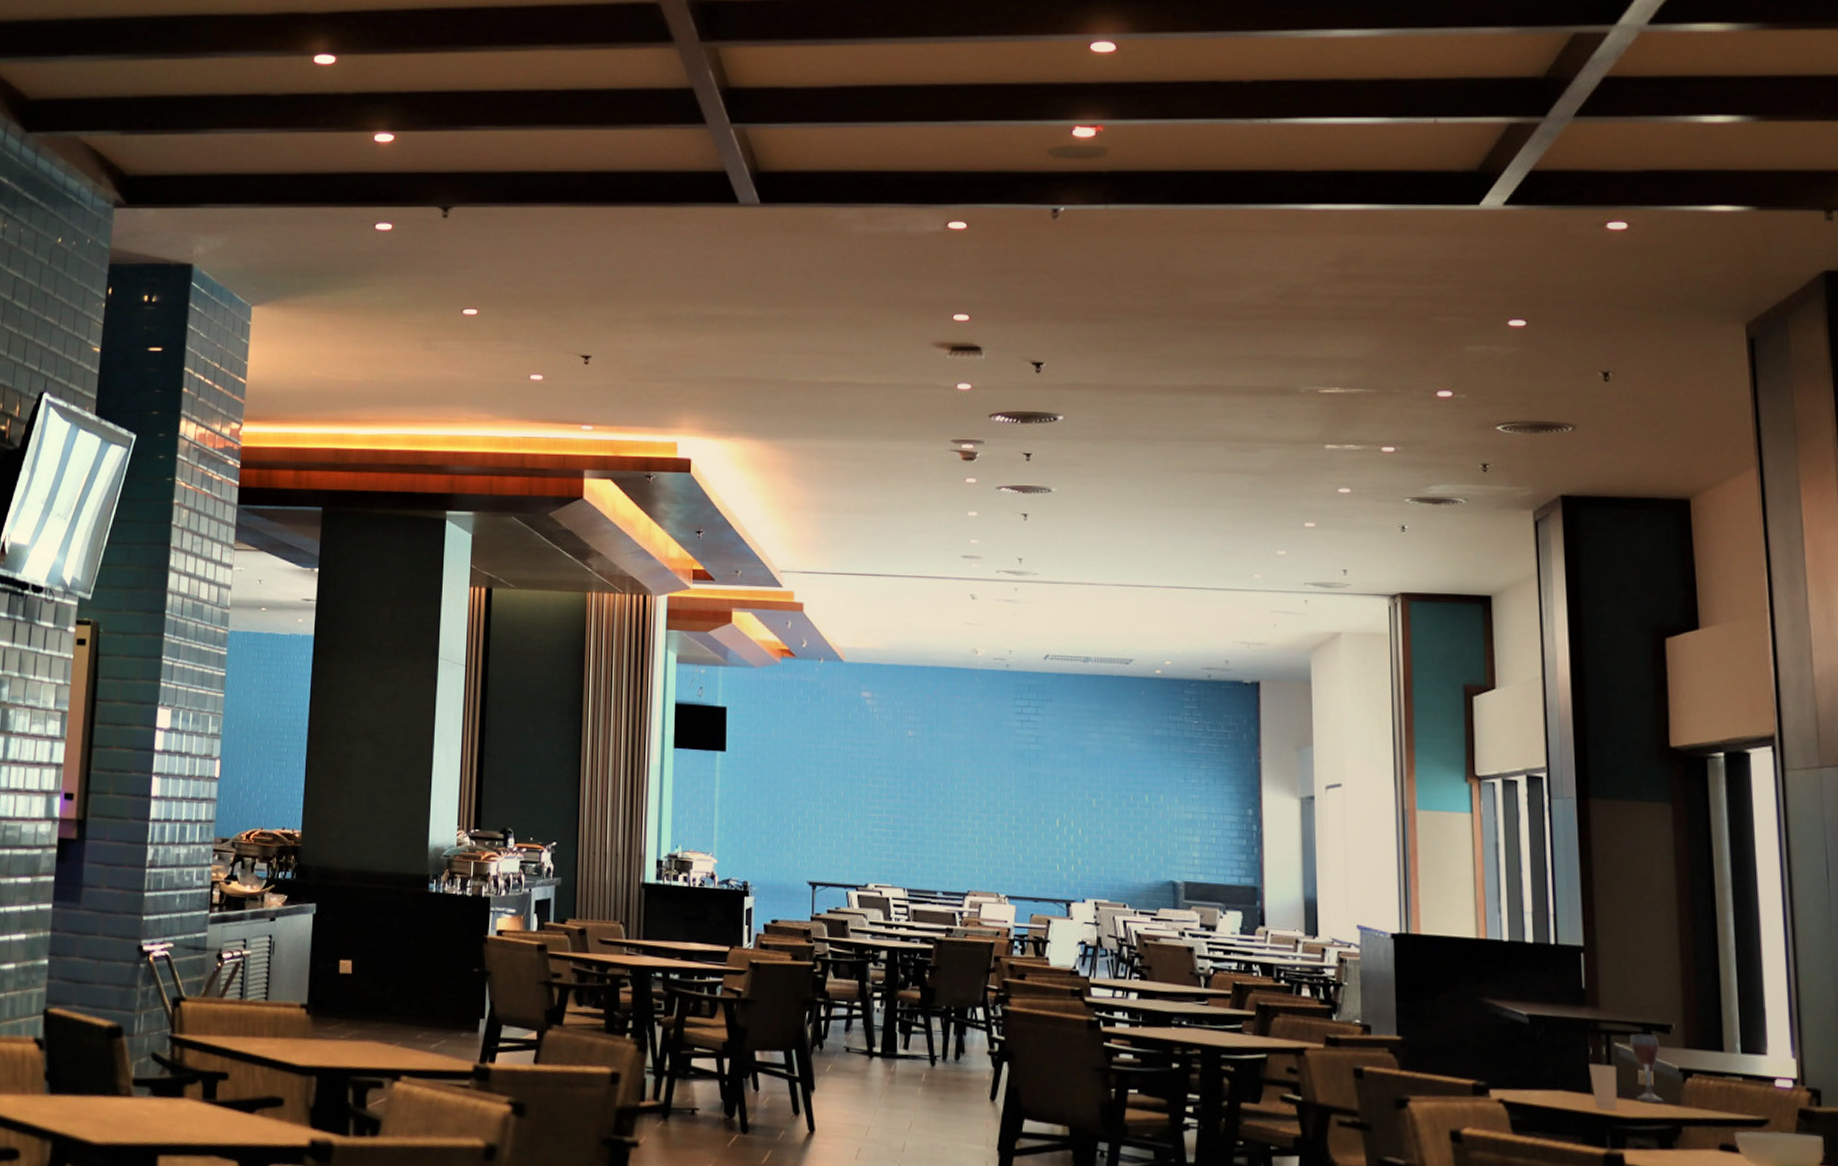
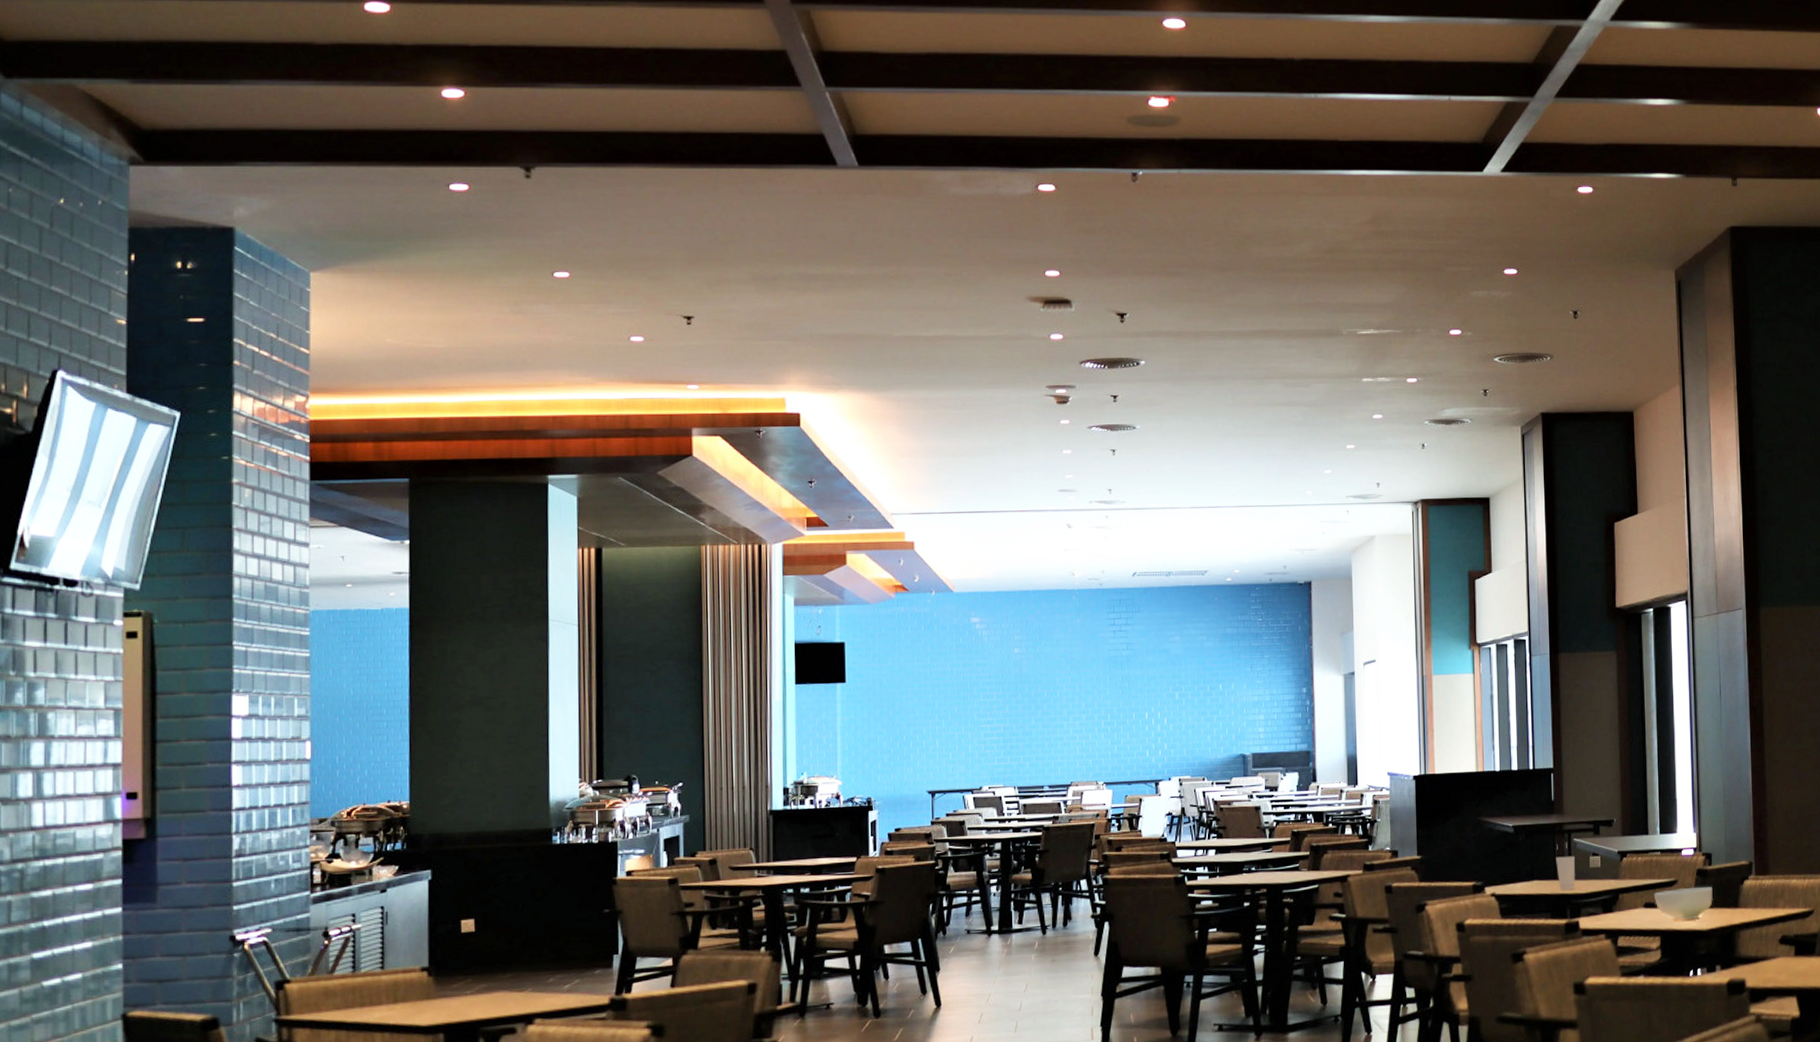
cup: present [1630,1033,1665,1103] -> none [1584,829,1608,880]

